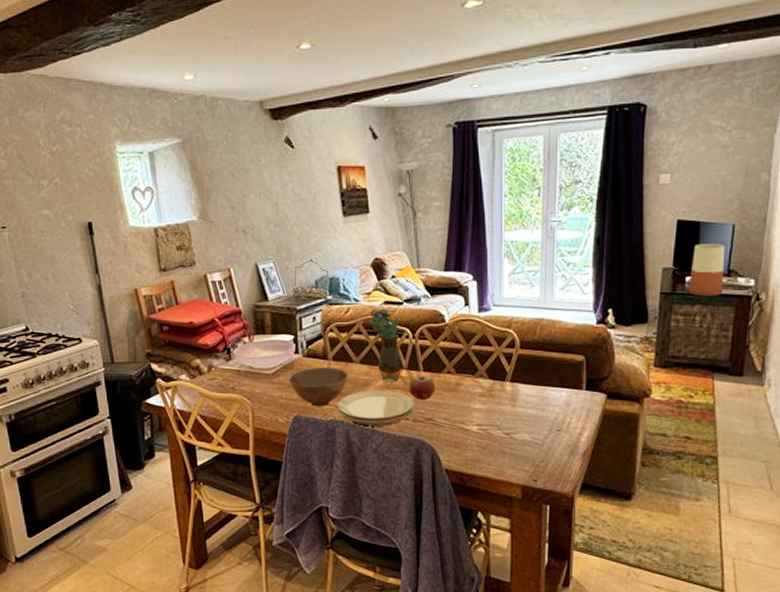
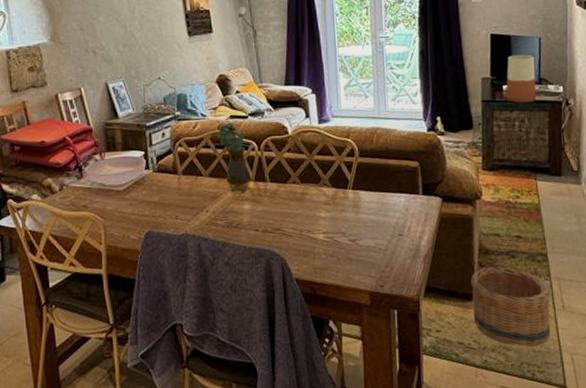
bowl: present [288,367,349,407] -> none [140,181,199,222]
plate: present [338,390,415,427] -> none [189,202,263,239]
fruit: present [409,374,436,400] -> none [257,185,283,210]
basket: none [630,467,717,549] -> present [470,266,551,347]

